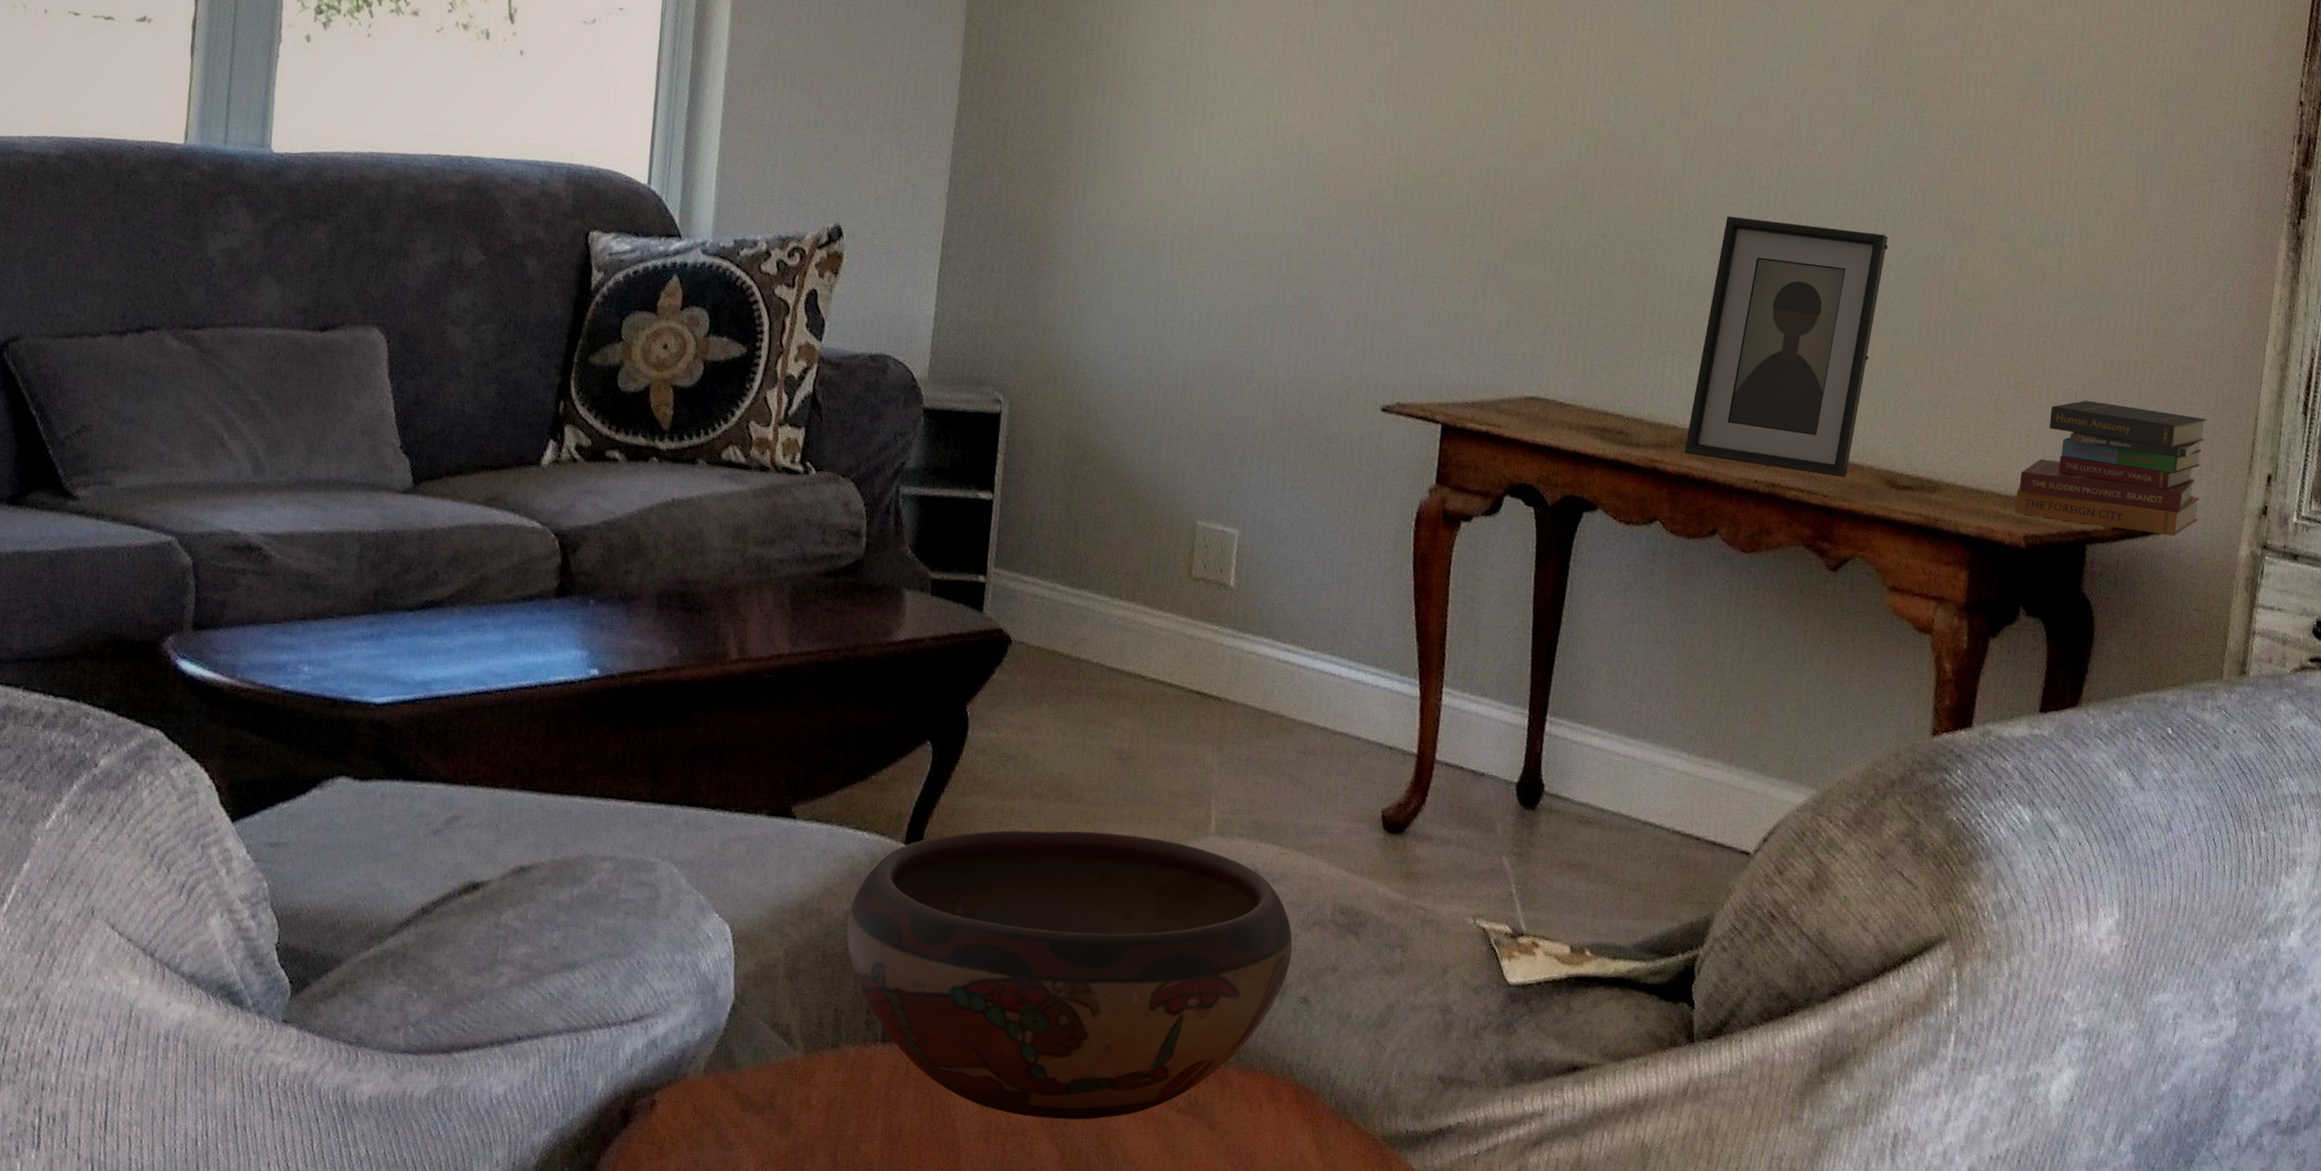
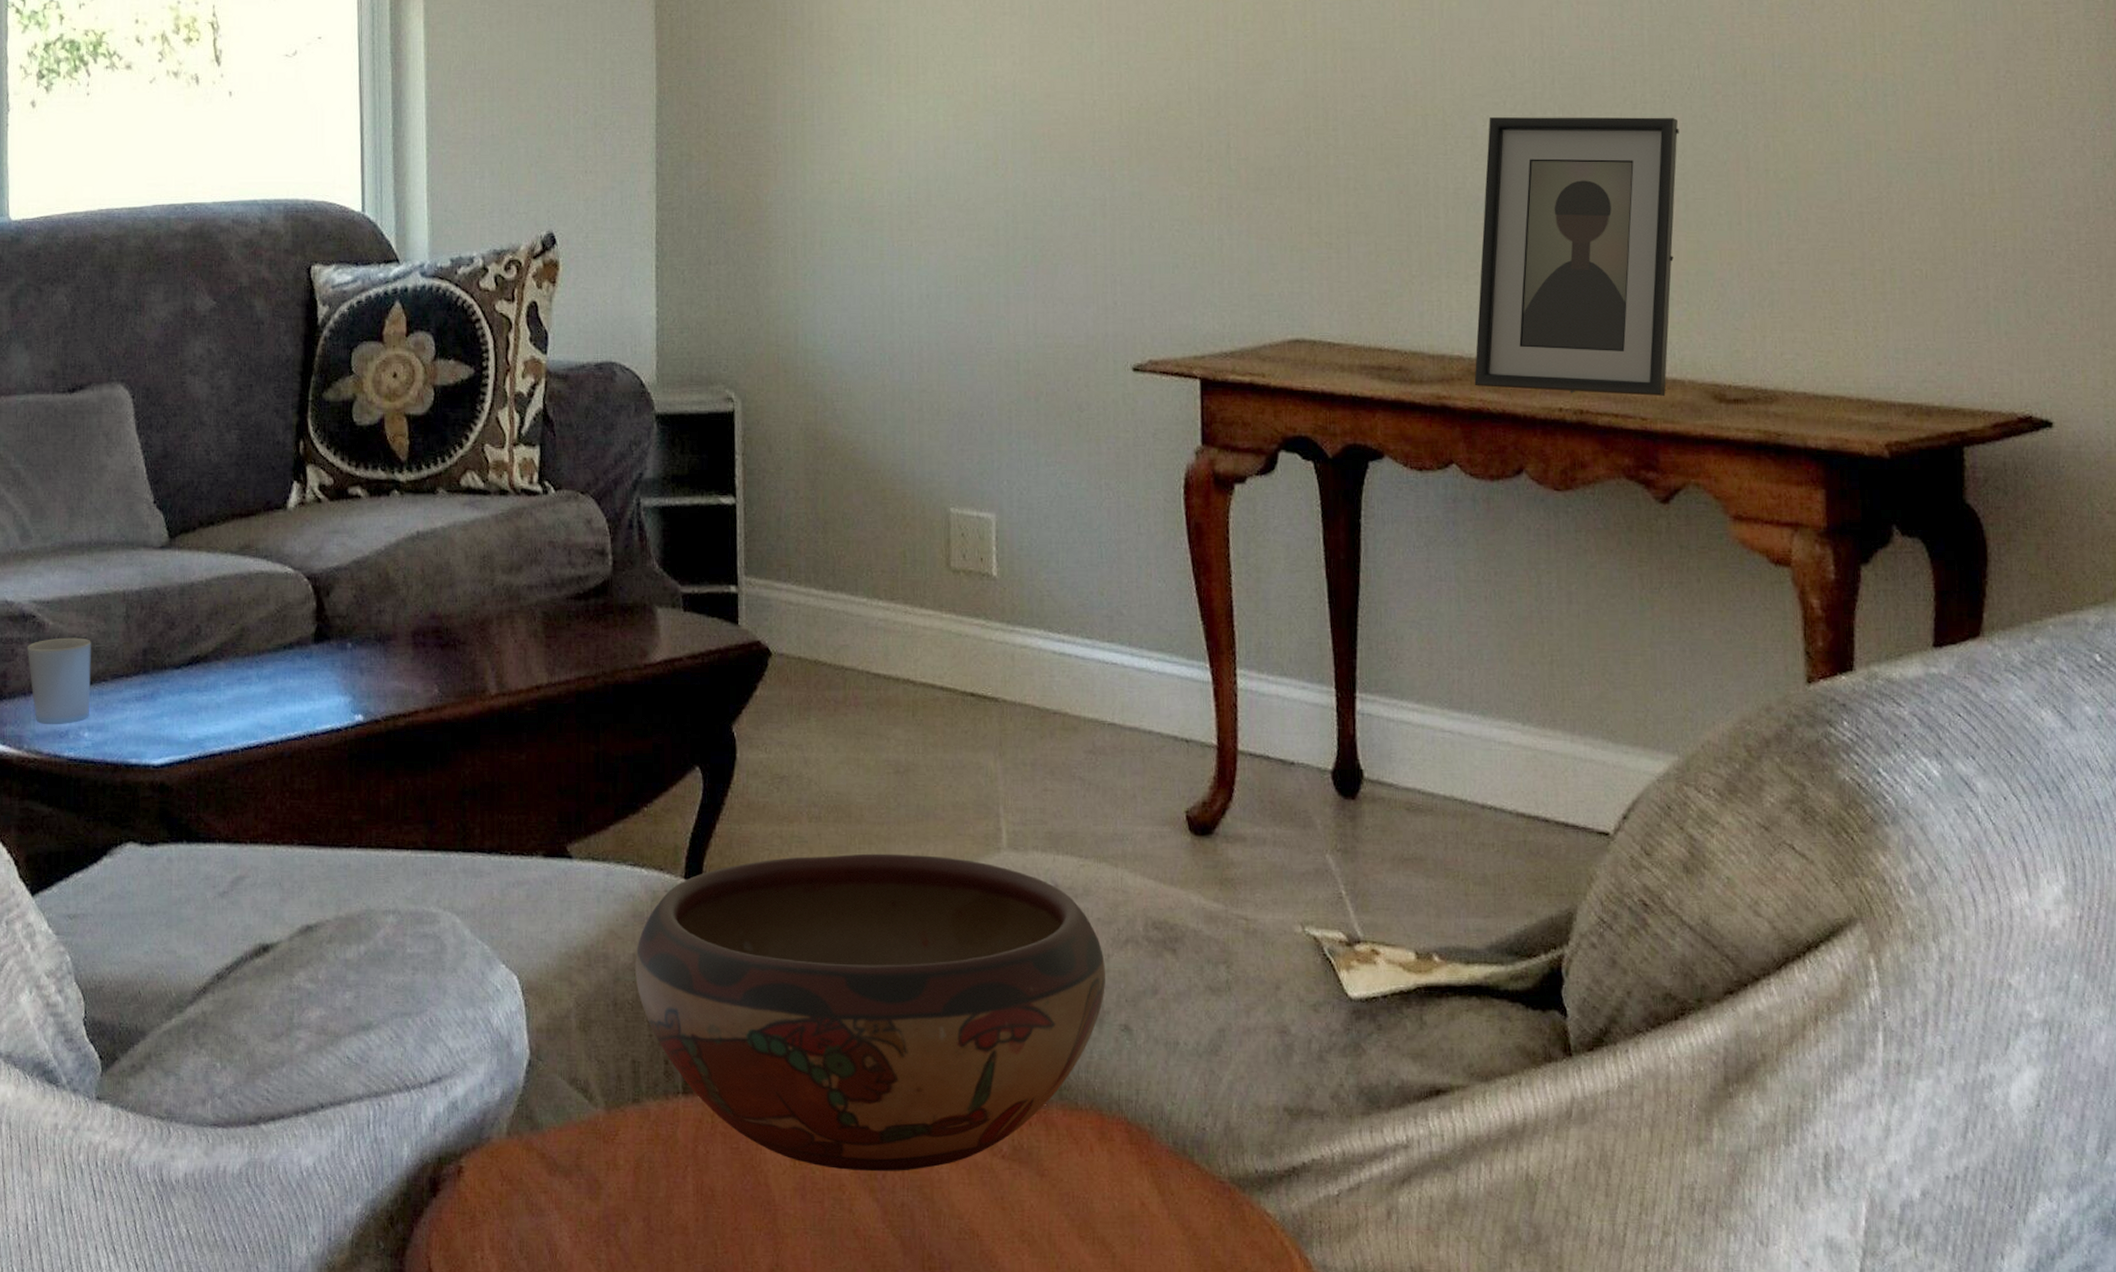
mug: none [249,572,320,657] -> present [26,637,91,725]
books: present [2014,400,2206,537] -> none [1869,280,2097,429]

